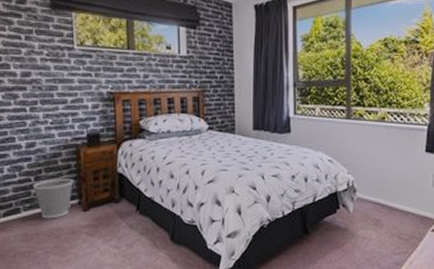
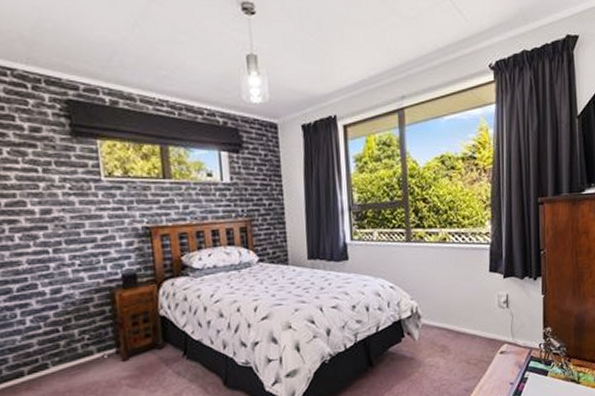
wastebasket: present [33,177,74,219] -> none [62,325,110,373]

